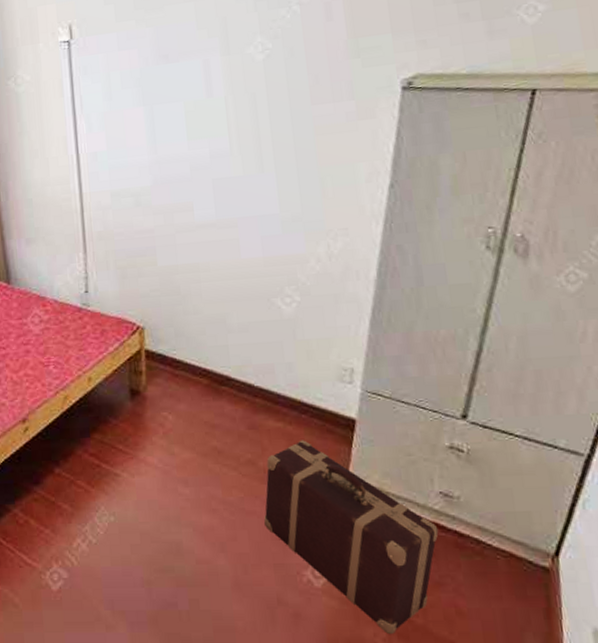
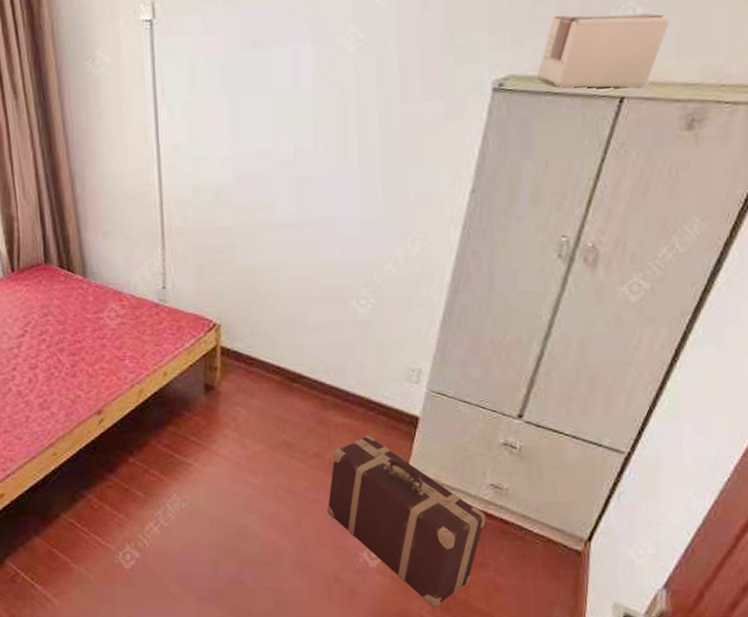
box: none [445,10,573,85] -> present [537,13,669,89]

